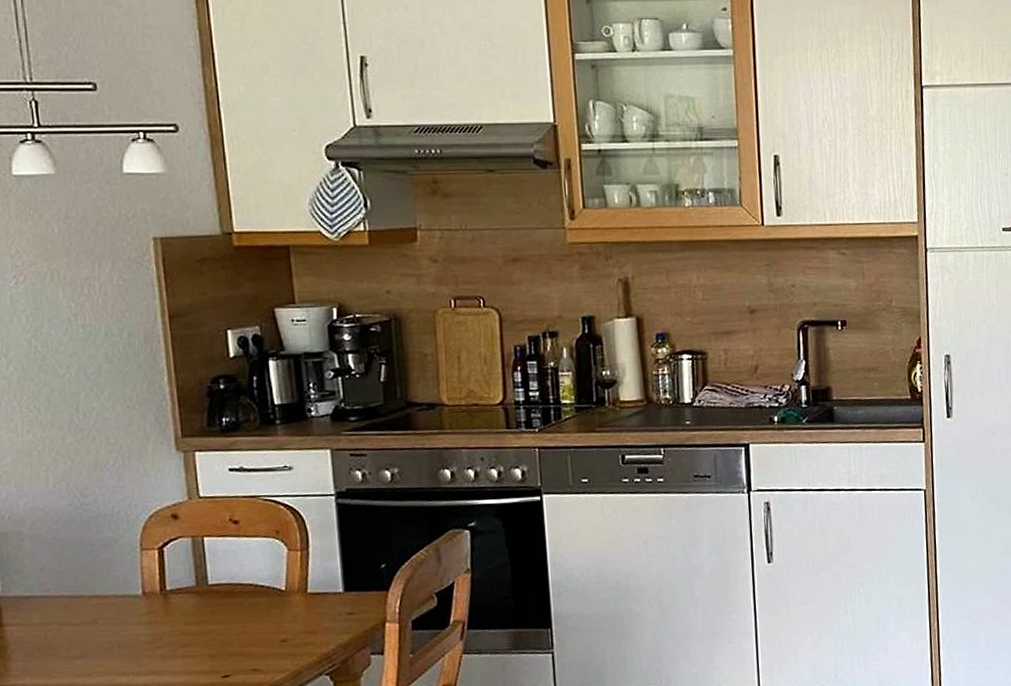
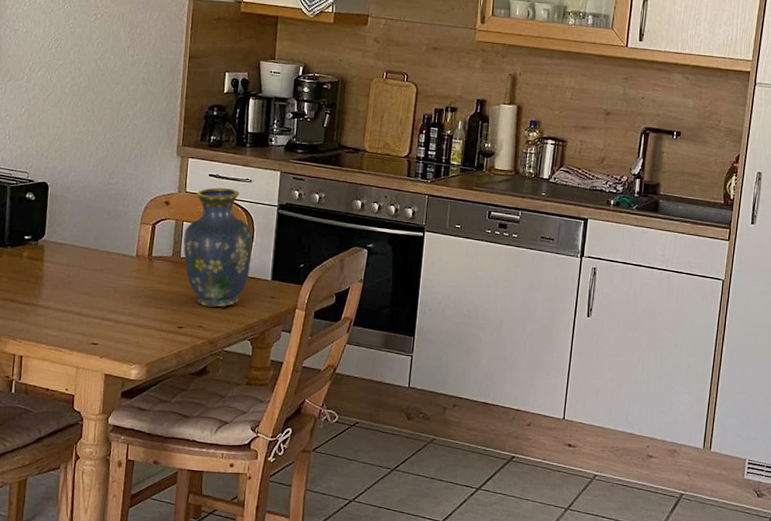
vase: none [208,482,312,643] -> present [183,187,253,308]

